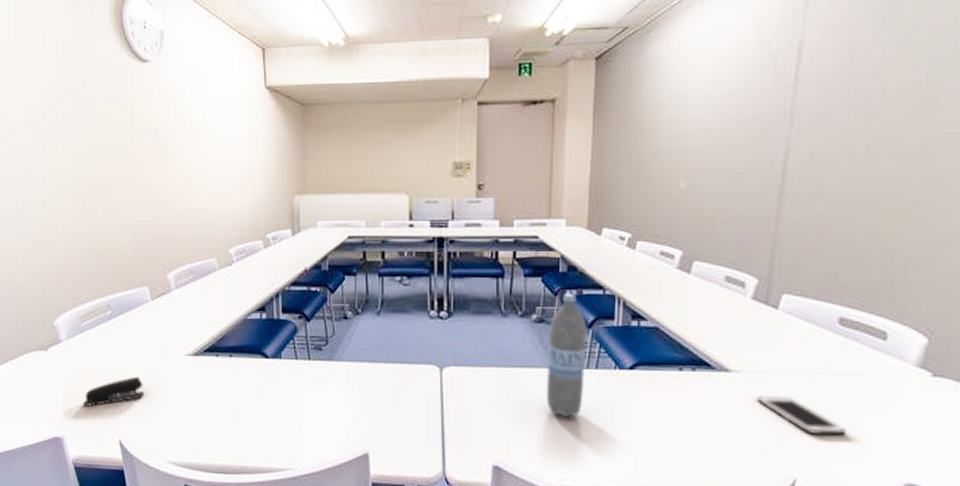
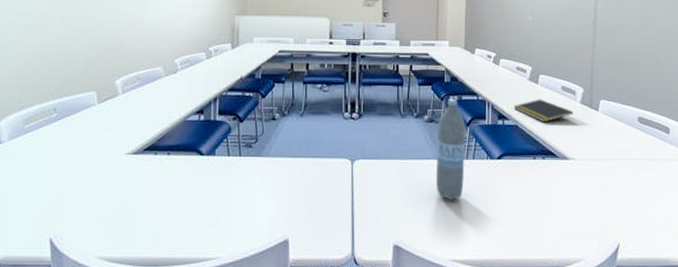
stapler: present [82,376,144,407] -> none [15,175,81,206]
notepad: none [654,293,741,324] -> present [514,99,574,123]
cell phone: present [757,395,847,436] -> none [588,177,650,208]

